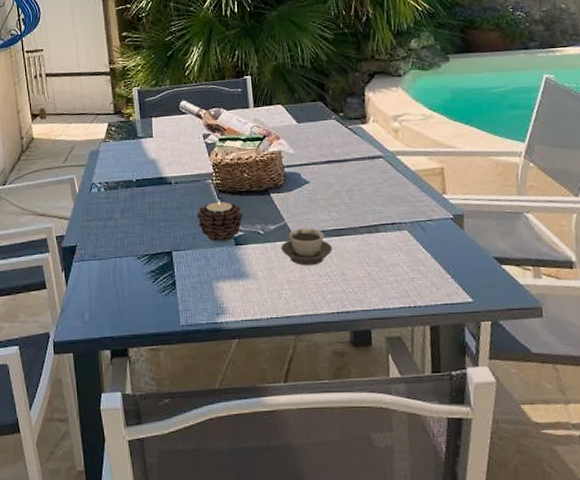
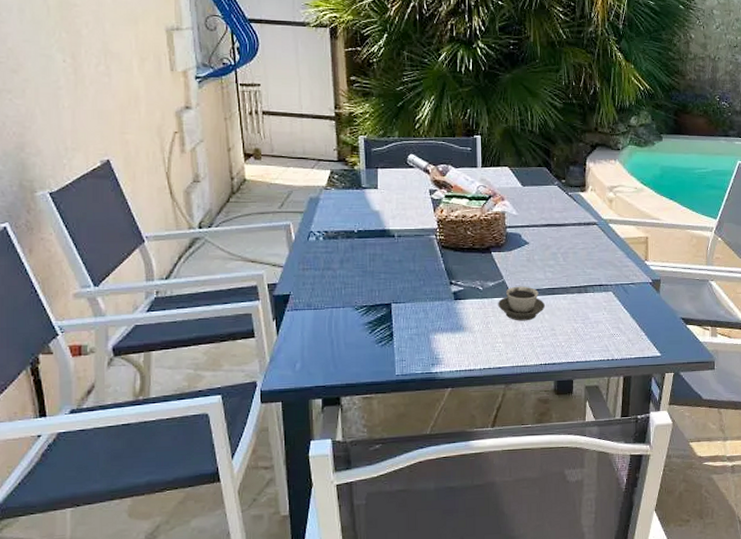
candle: present [197,199,244,244] -> none [418,255,464,298]

